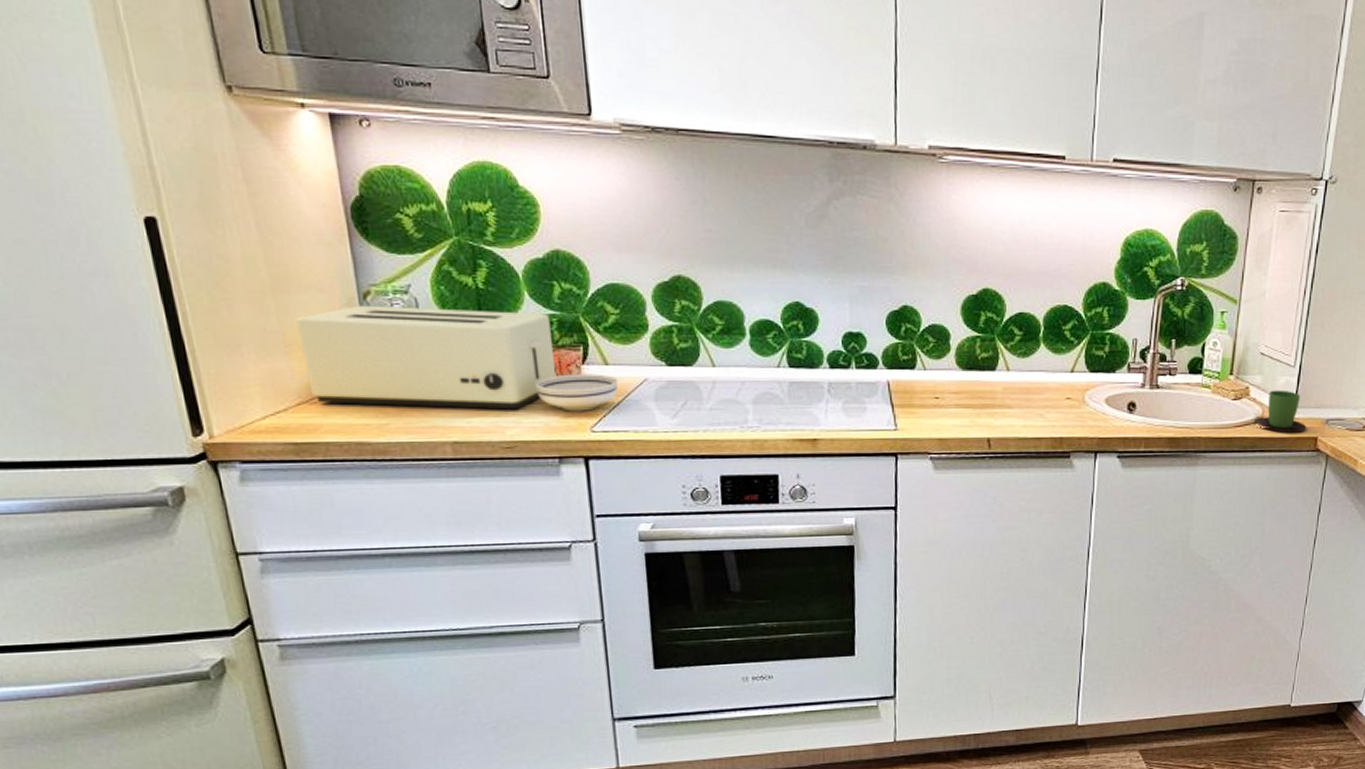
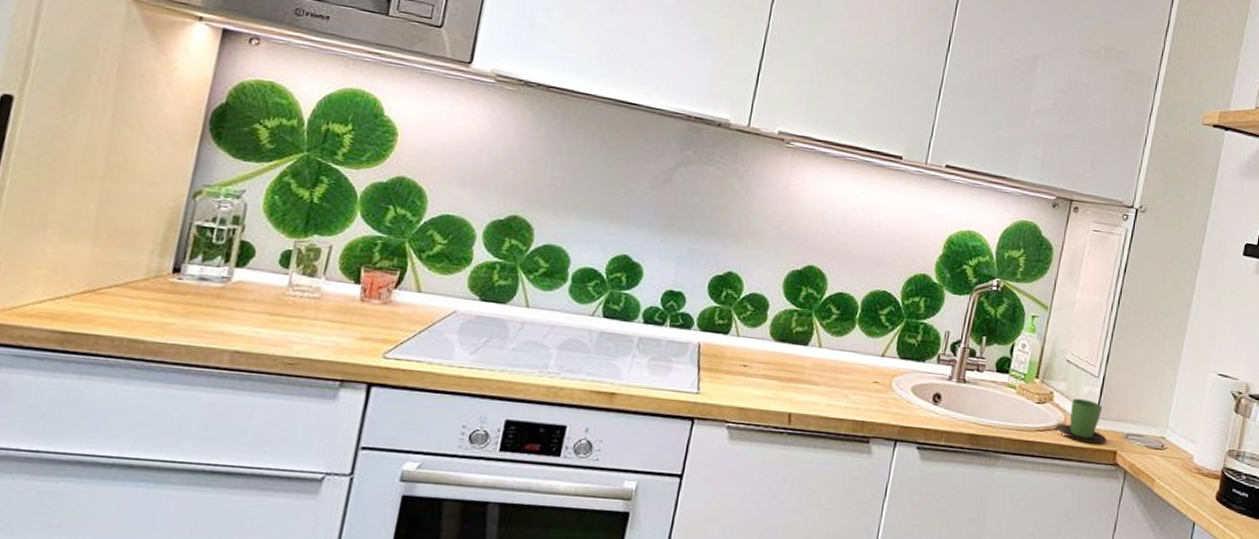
toaster: present [296,305,557,410] -> none [101,202,376,325]
bowl: present [534,374,619,412] -> none [338,296,427,336]

